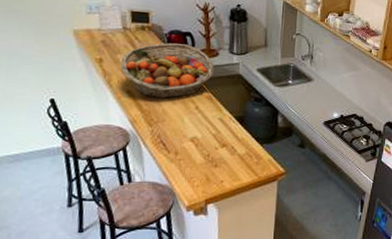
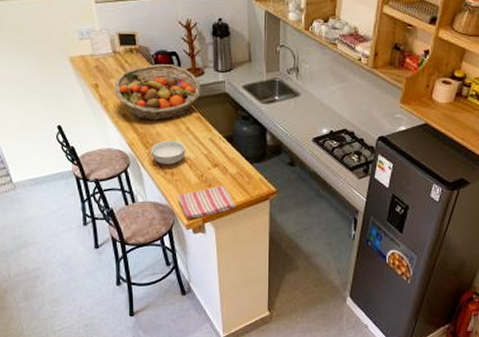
cereal bowl: none [154,118,193,143] -> present [151,140,186,164]
dish towel: none [180,165,243,201] -> present [178,185,236,220]

